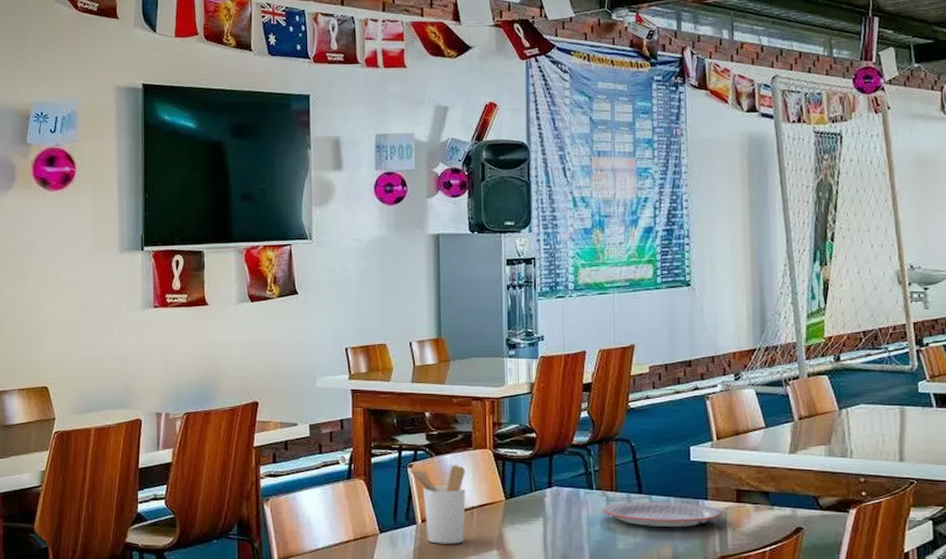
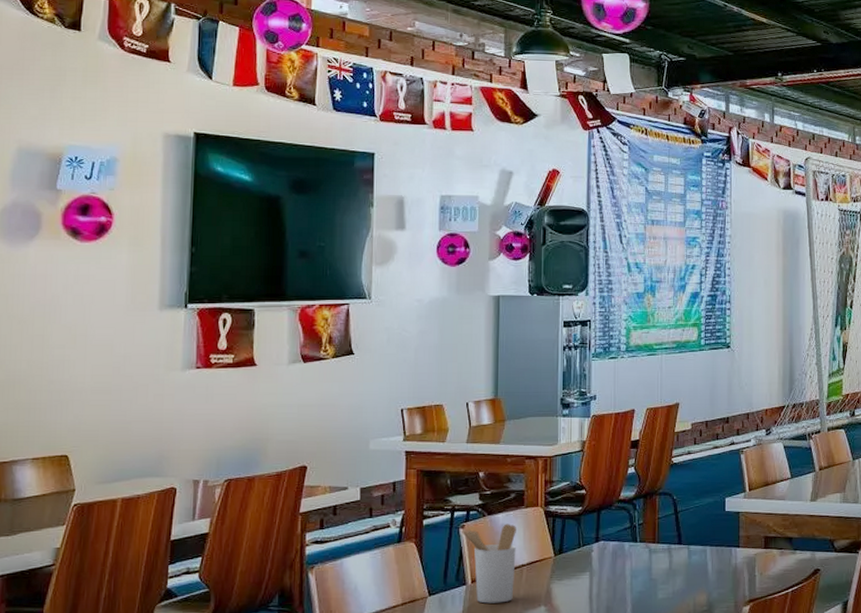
plate: present [603,501,722,527] -> none [646,550,752,575]

